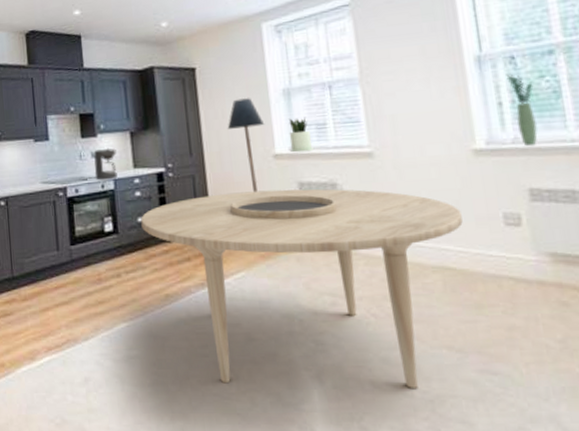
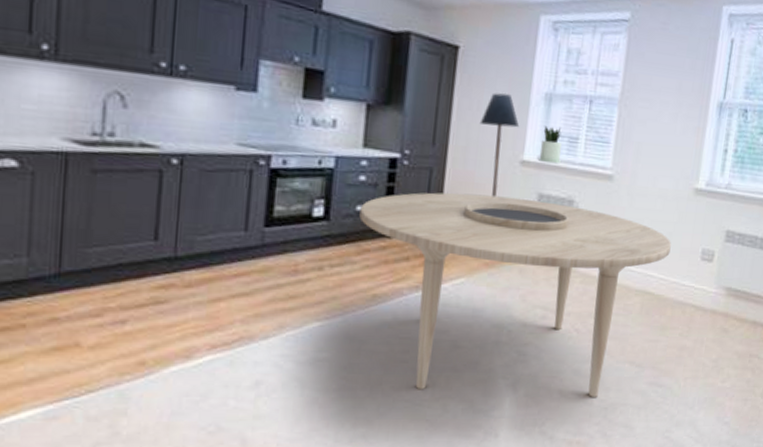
coffee maker: present [94,148,118,181] -> none [311,117,346,157]
vase: present [506,74,538,147] -> none [732,125,754,194]

